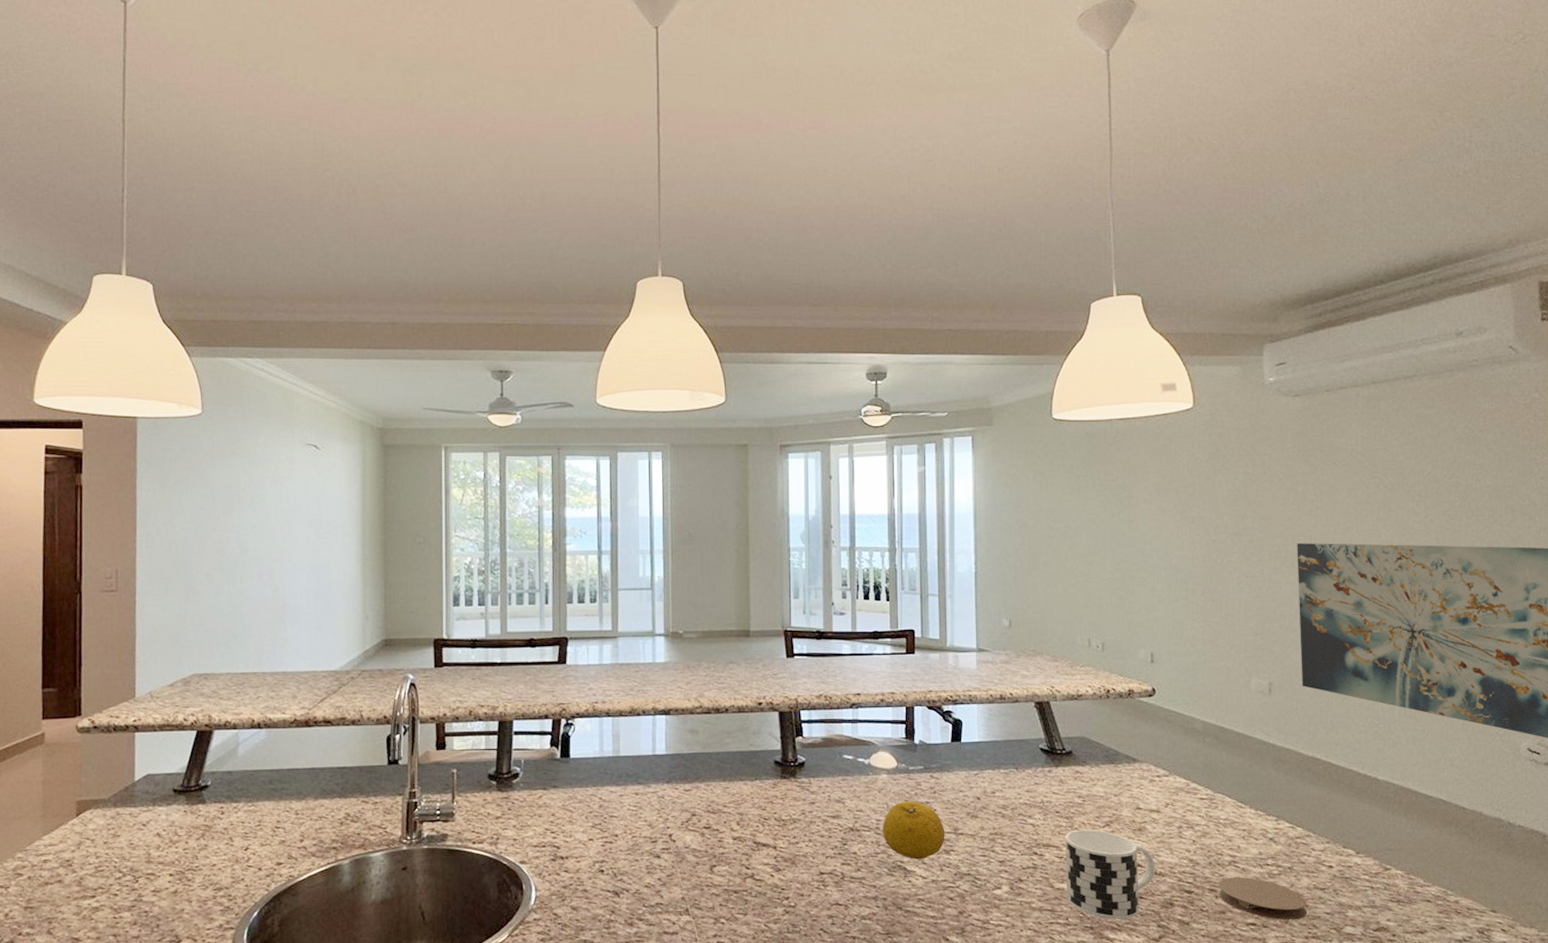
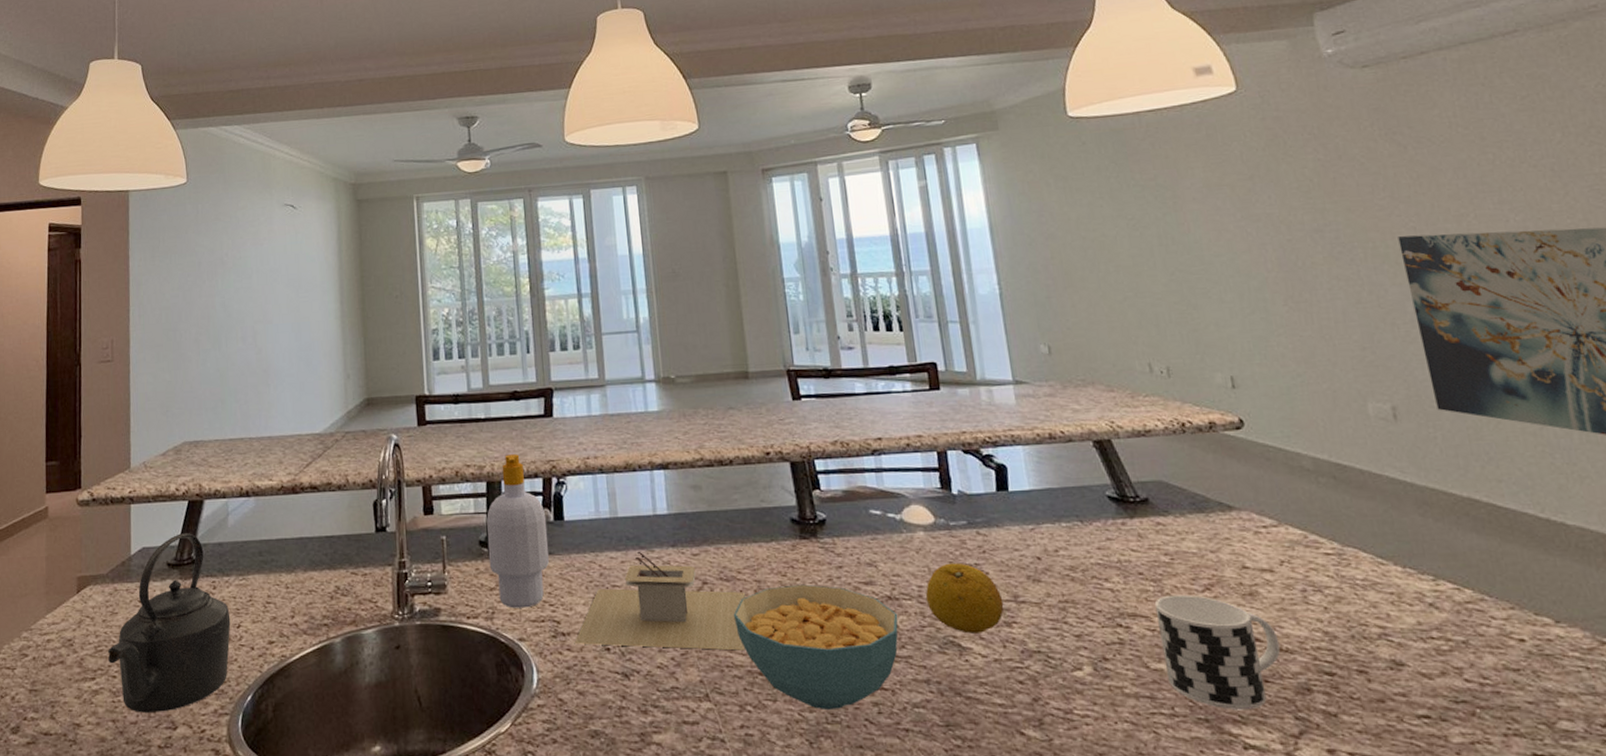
kettle: none [109,761,239,928] -> present [108,533,231,713]
soap bottle: none [496,697,554,835] -> present [487,454,549,608]
utensil holder: none [572,787,729,873] -> present [575,552,746,651]
cereal bowl: none [716,817,857,922] -> present [733,584,898,711]
coaster: present [1219,877,1308,920] -> none [1369,654,1501,712]

